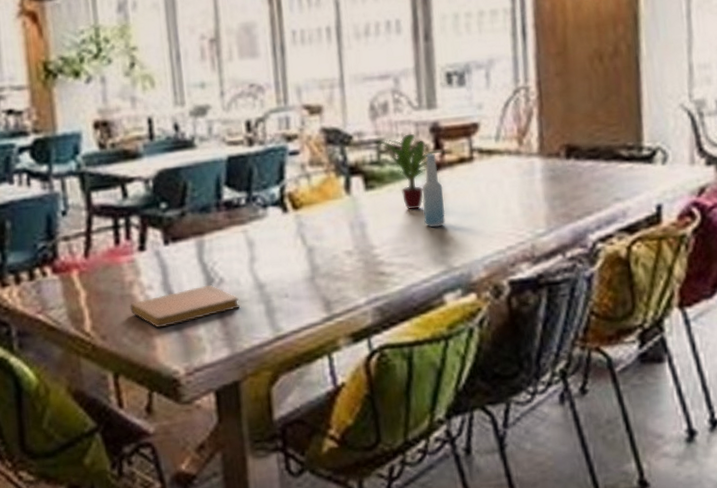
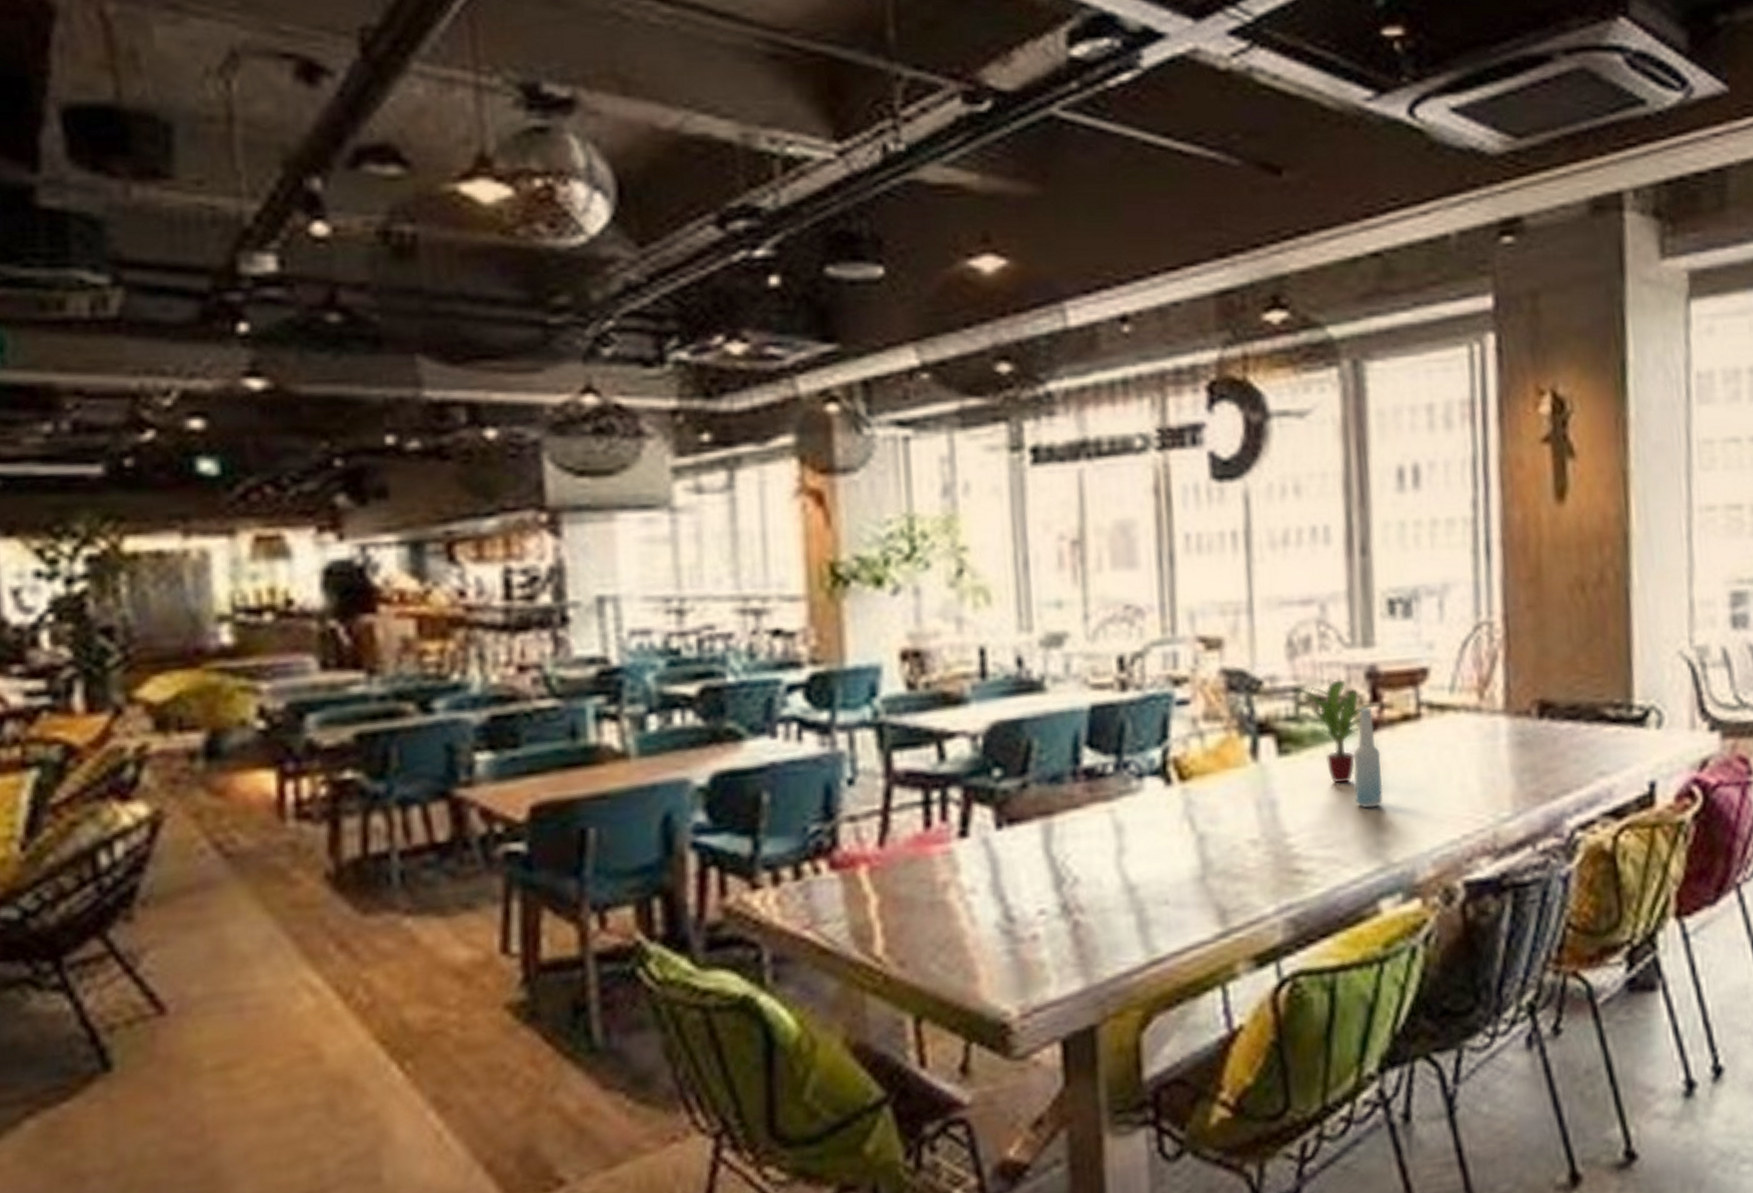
notebook: present [130,284,241,328] -> none [942,886,1102,950]

